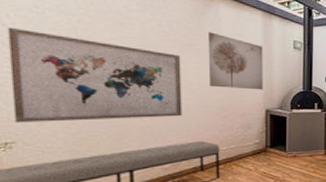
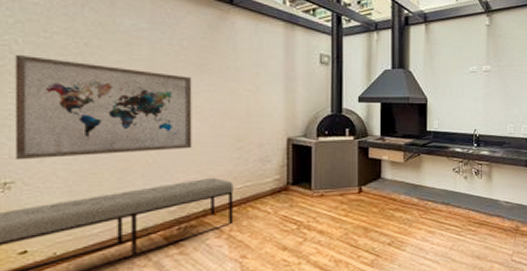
wall art: present [207,32,263,90] -> none [222,49,285,115]

